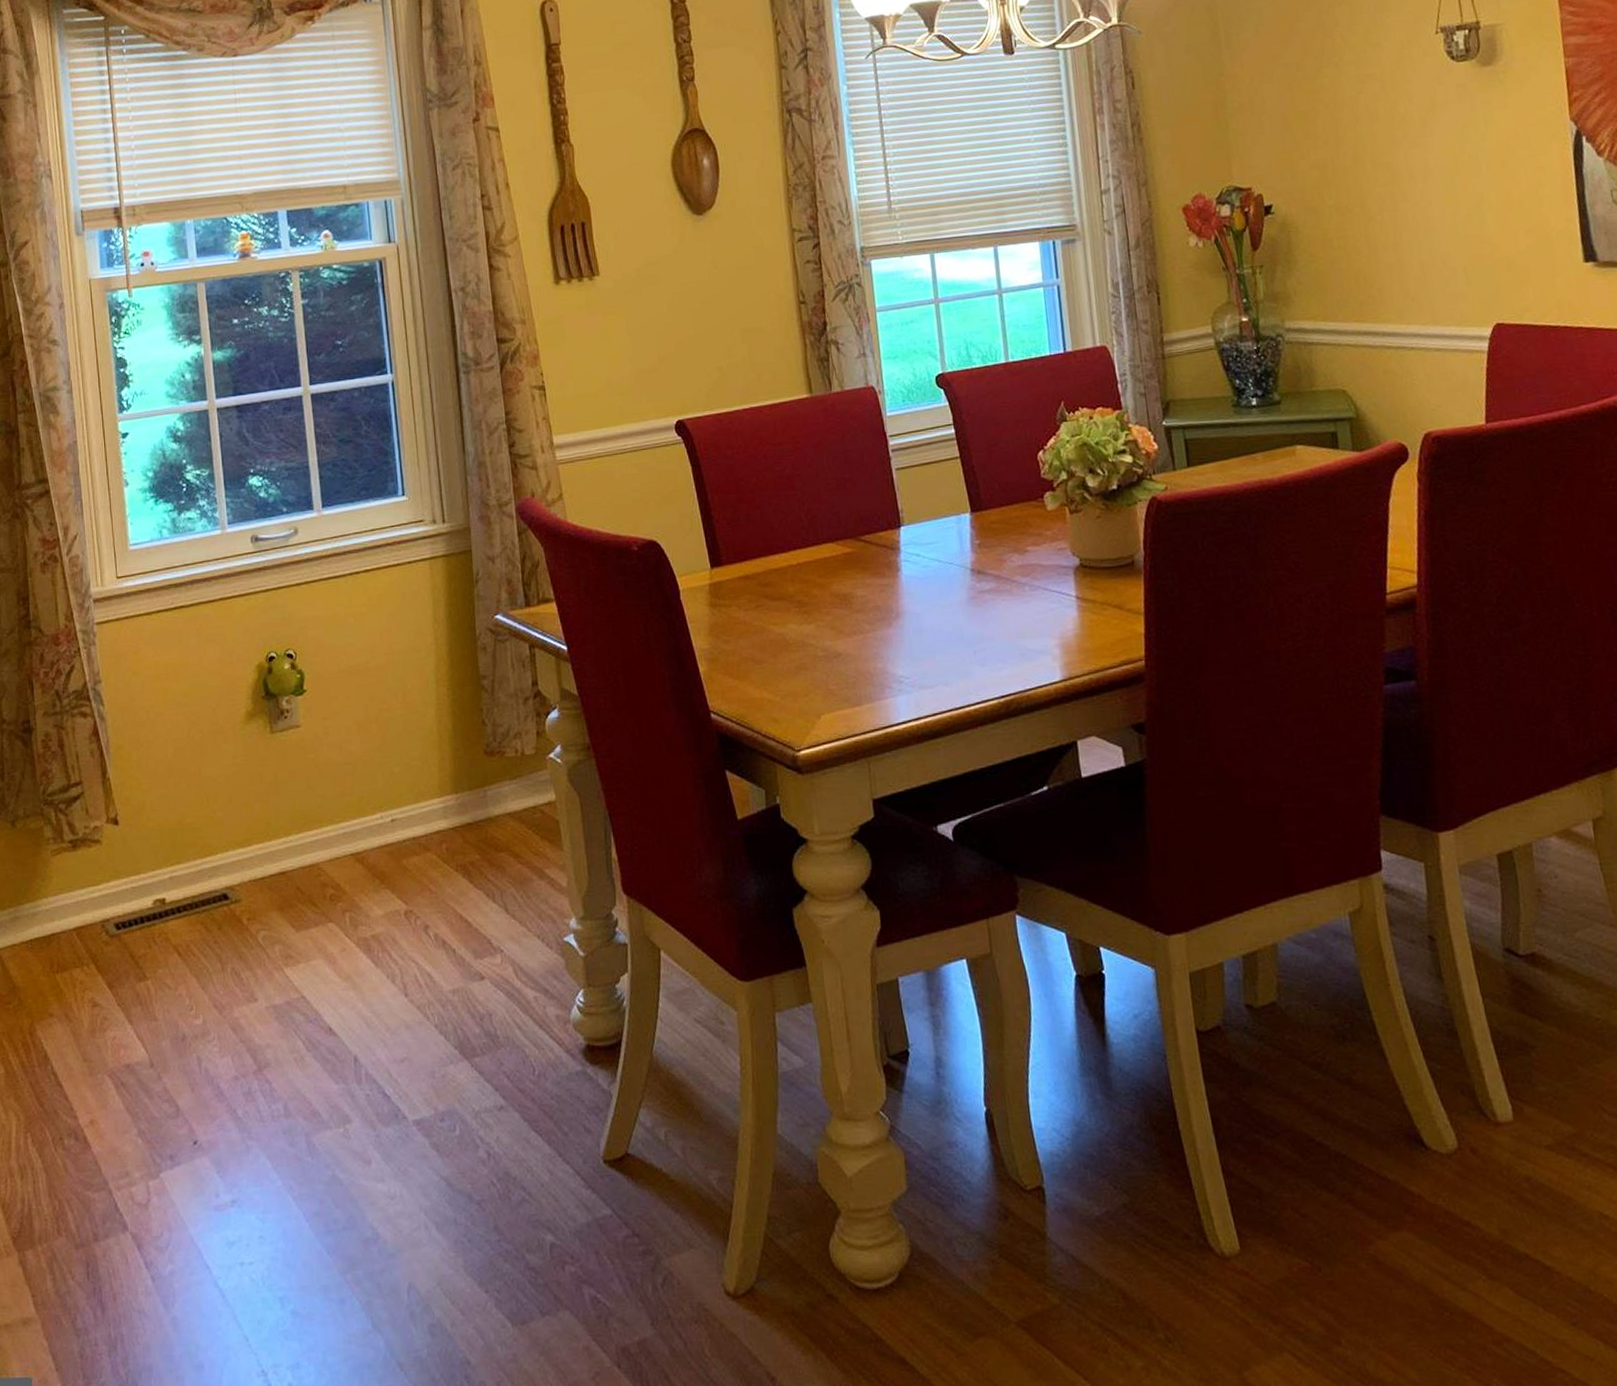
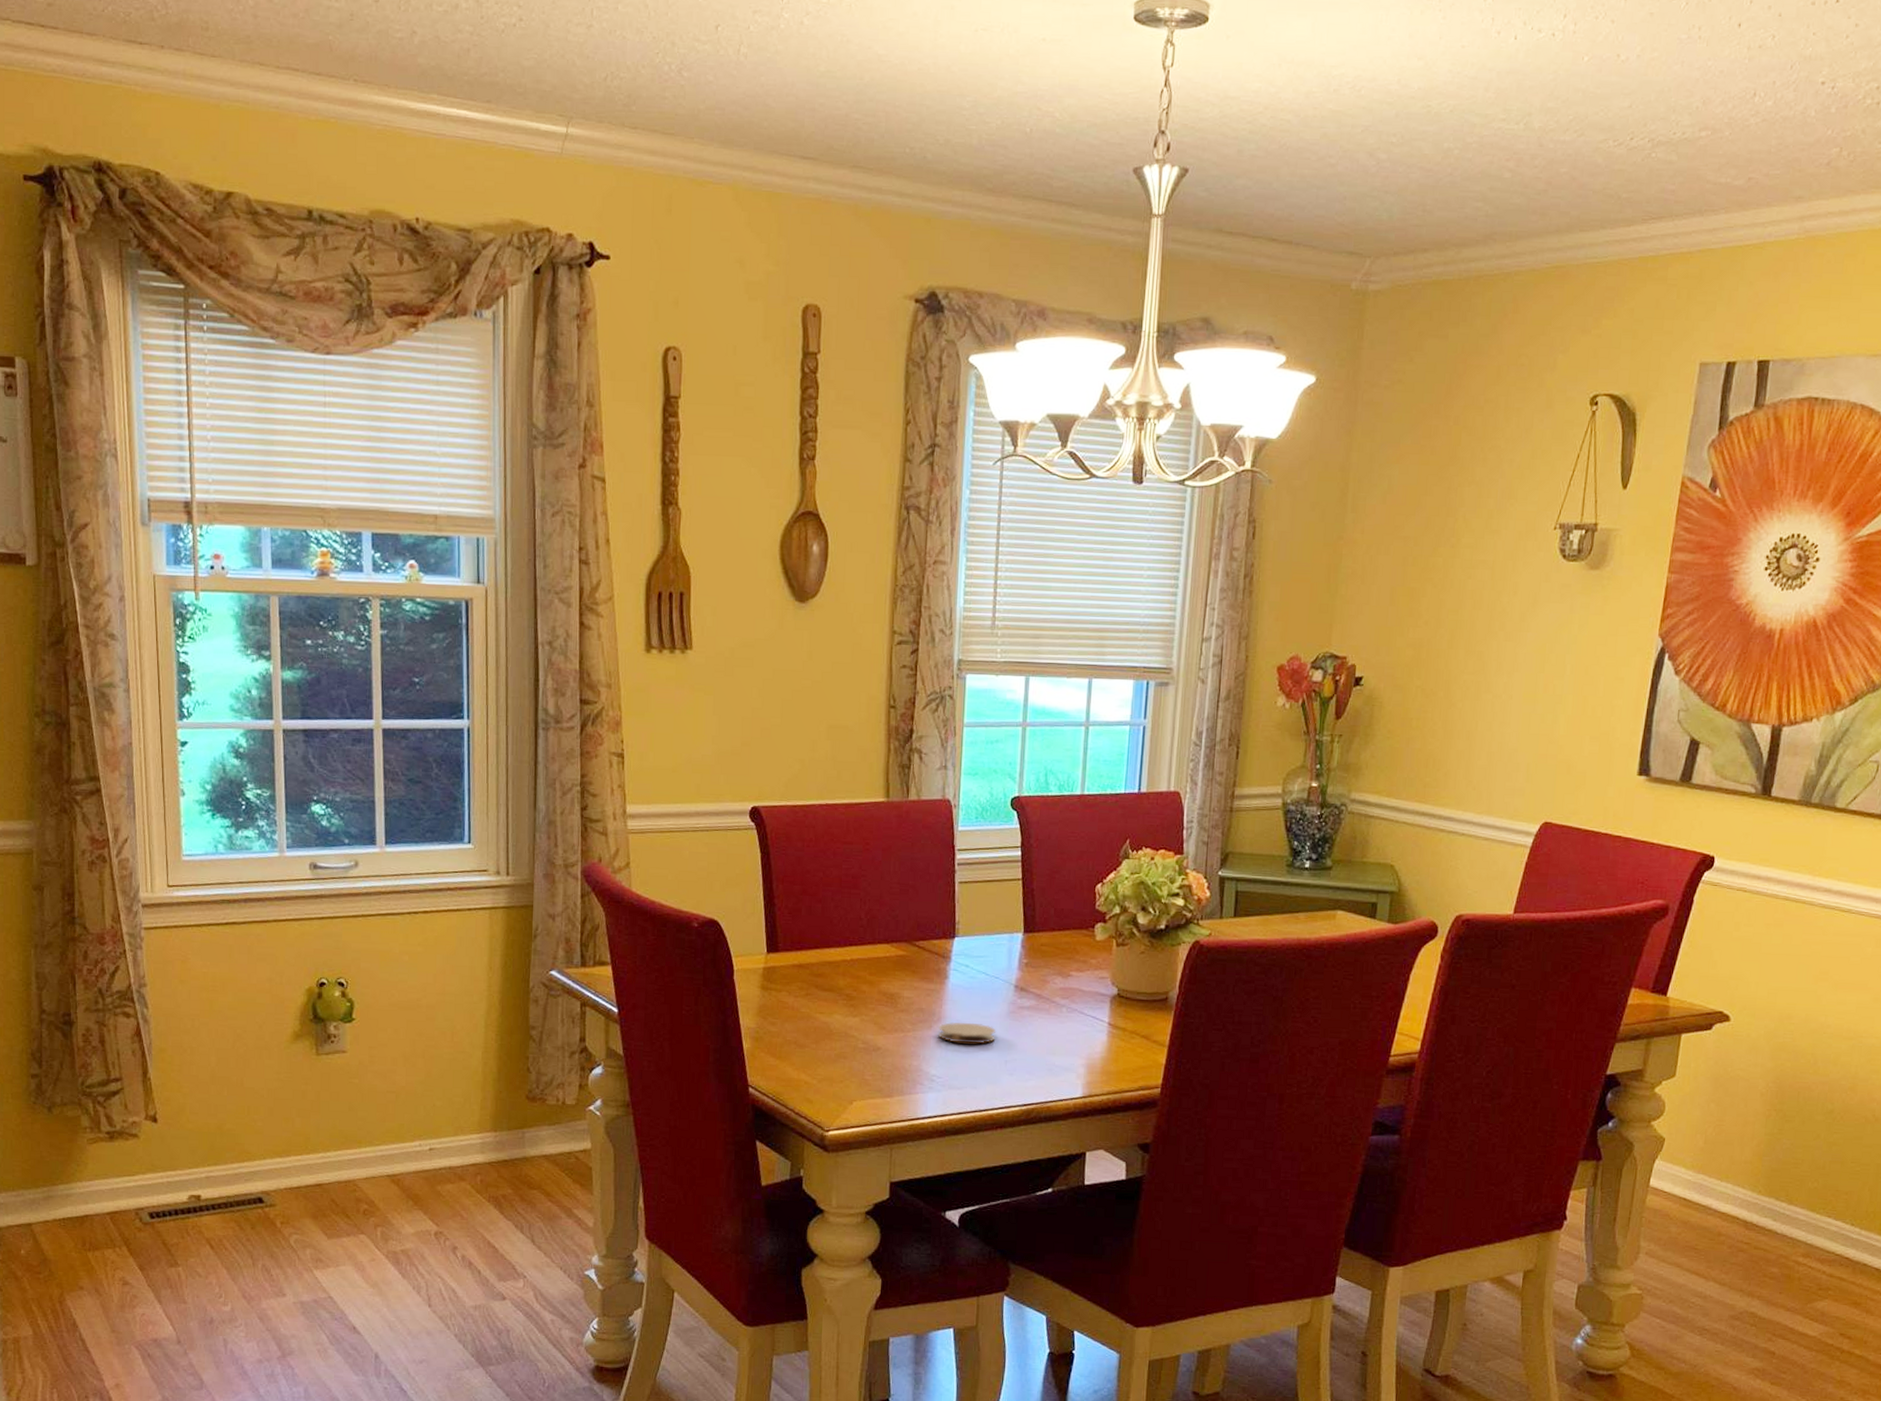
coaster: none [898,614,959,638] -> present [937,1022,996,1044]

